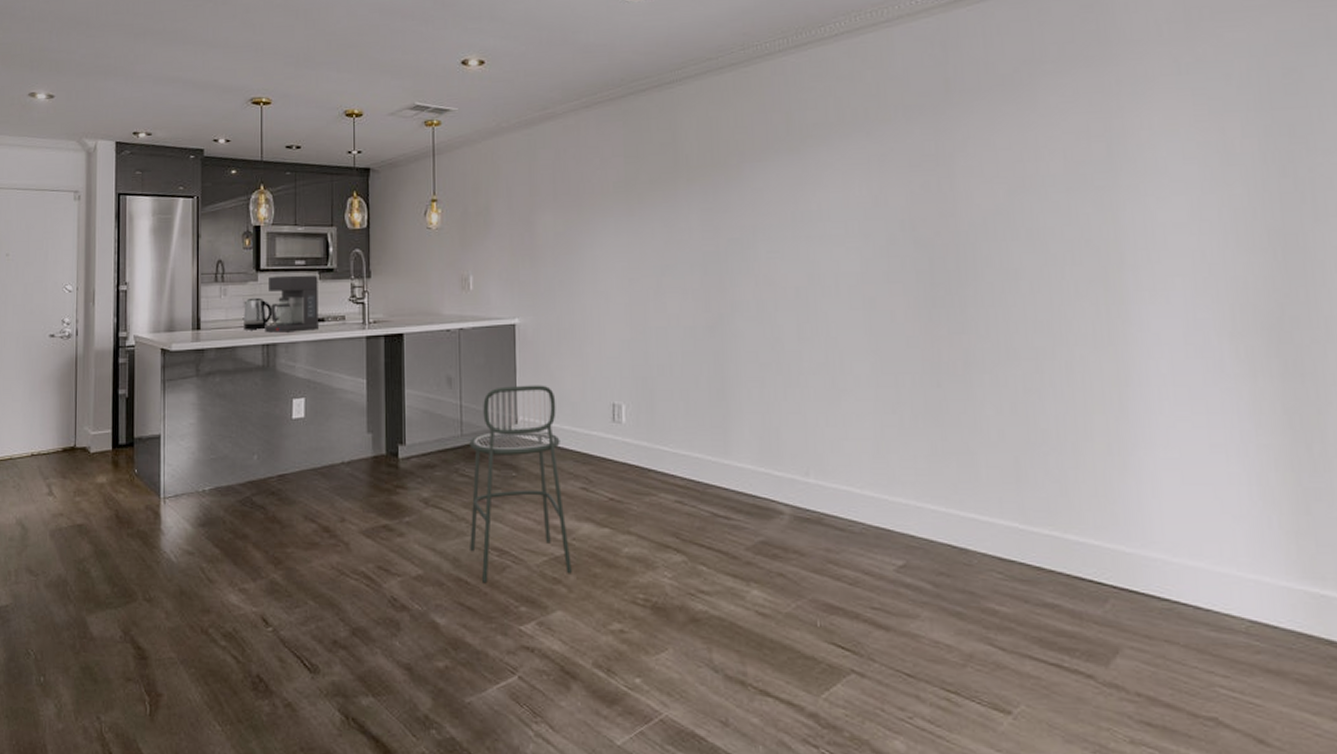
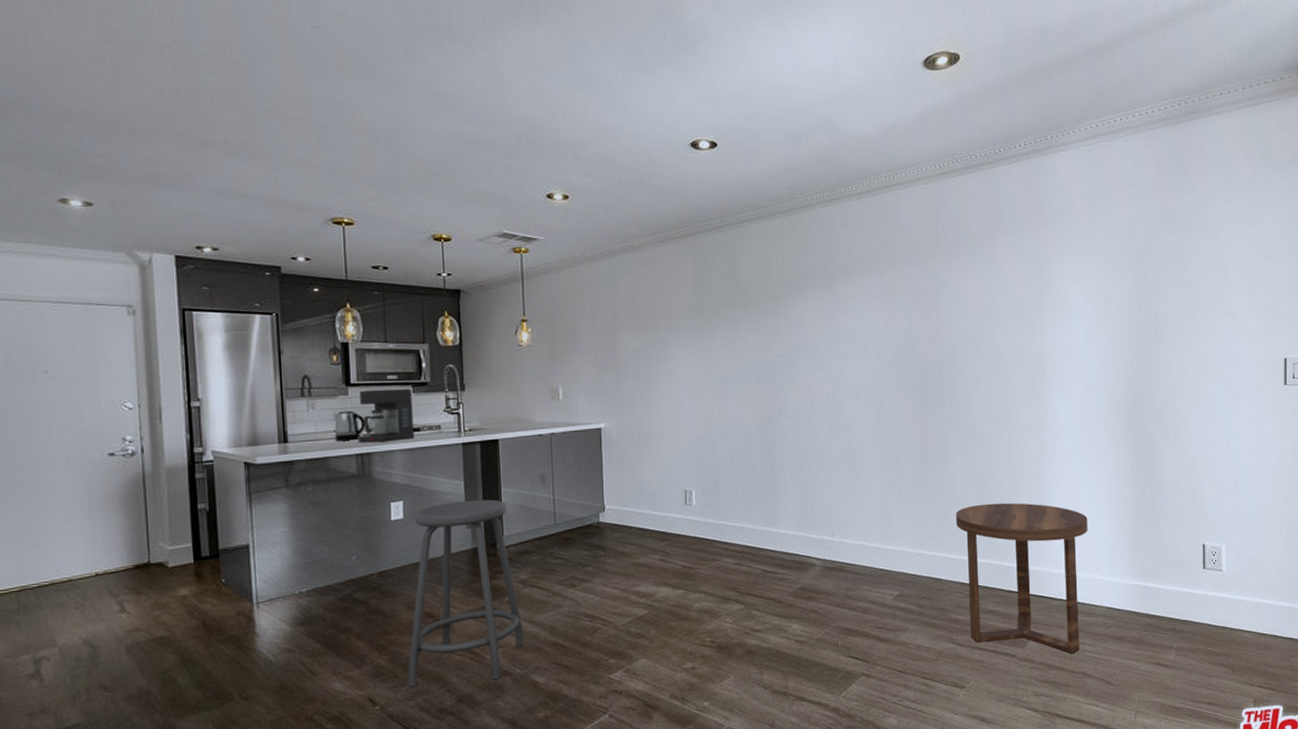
bar stool: none [302,402,424,614] -> present [408,499,524,687]
bar stool: present [469,385,572,584] -> none [562,478,652,645]
side table: none [987,447,1210,687] -> present [955,502,1088,654]

